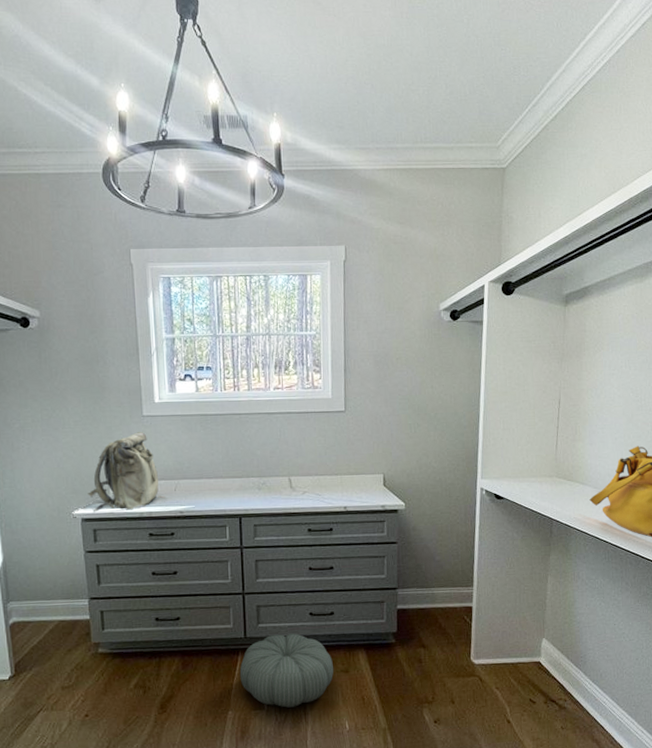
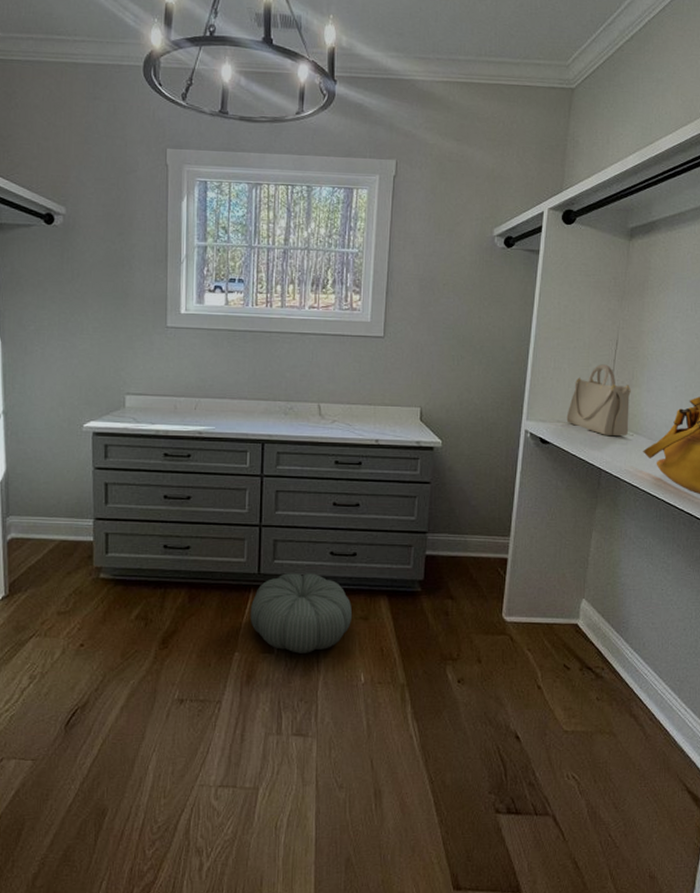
backpack: present [88,432,166,513] -> none [102,344,185,428]
handbag: none [517,422,575,488] -> present [566,364,631,437]

